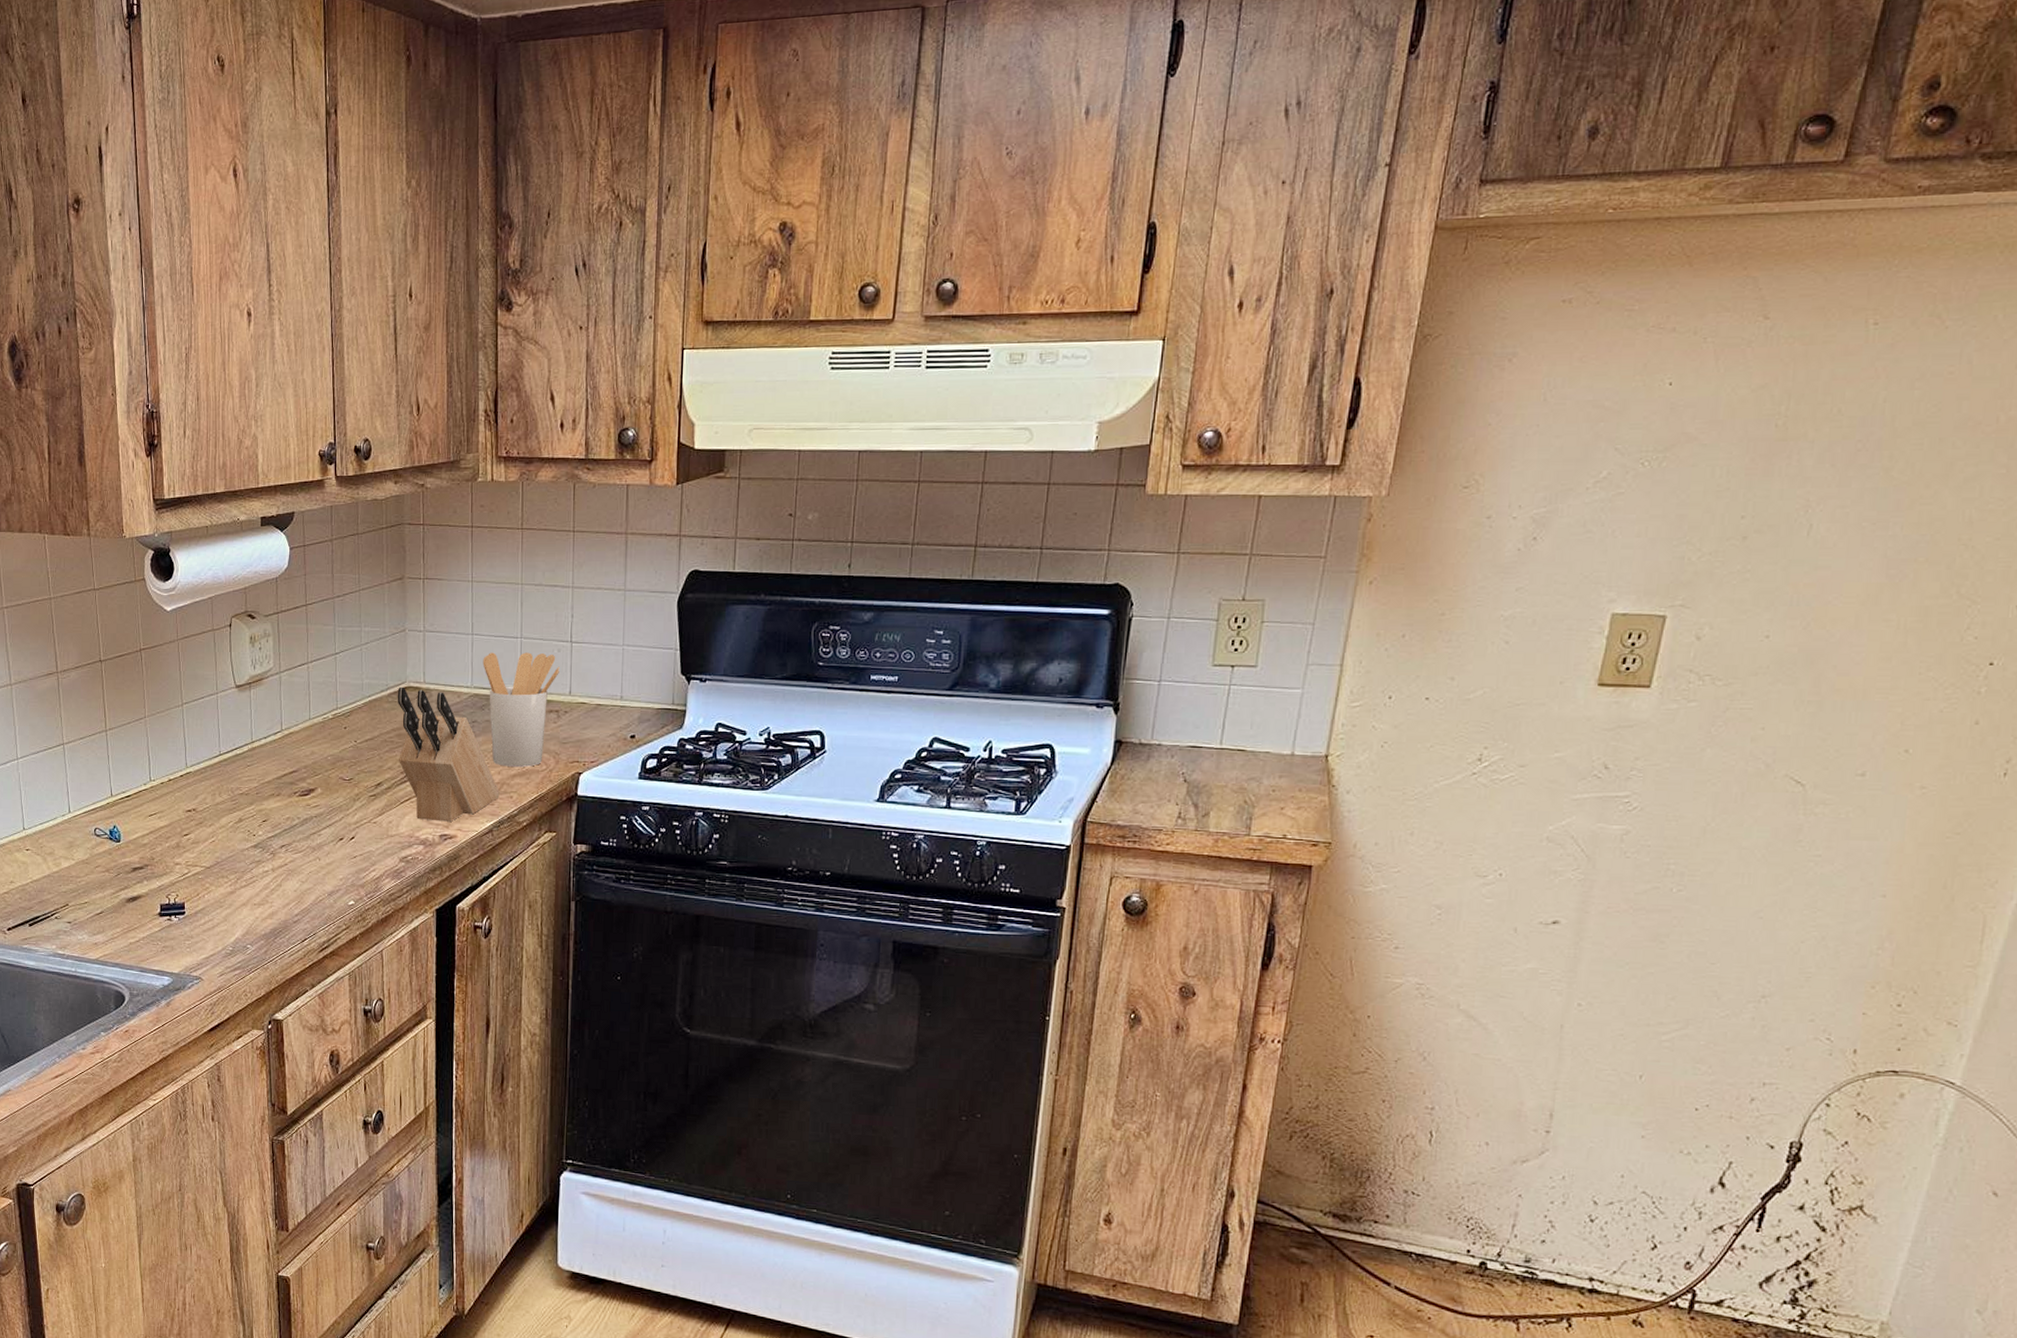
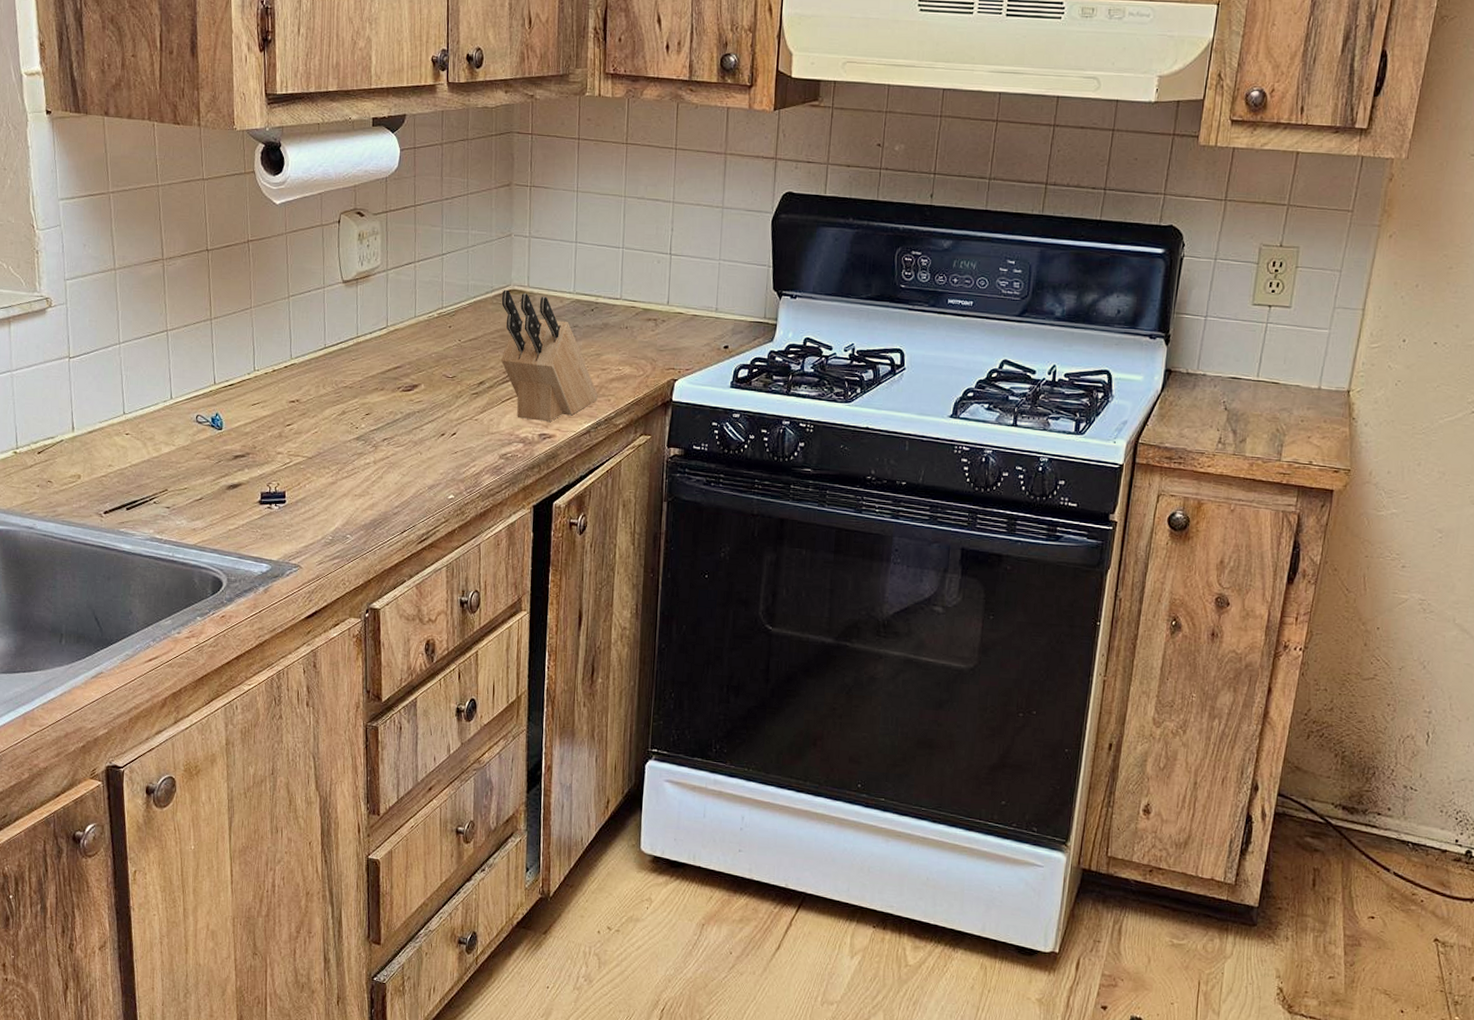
utensil holder: present [482,652,559,767] -> none [585,260,659,372]

